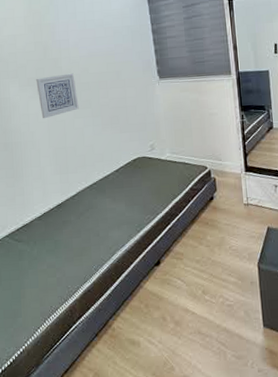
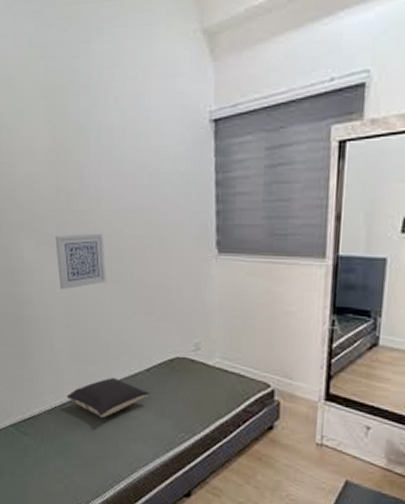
pillow: none [53,180,121,215] -> present [66,377,150,418]

